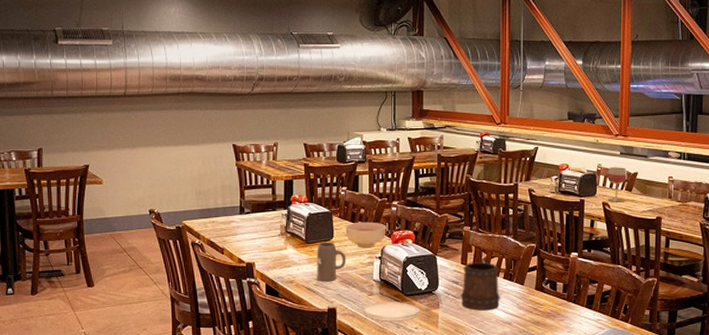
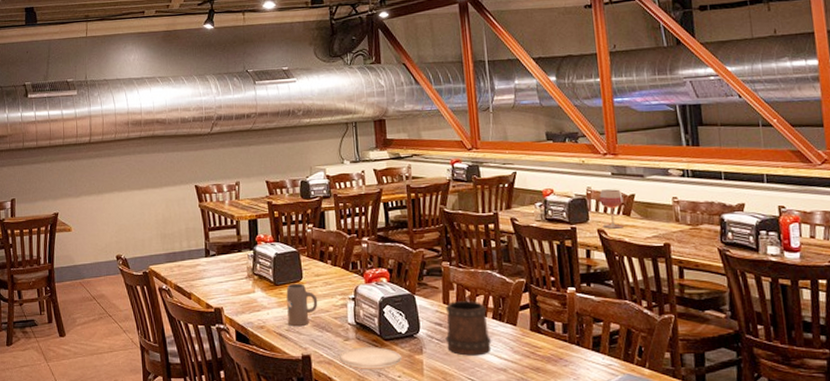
bowl: present [345,222,386,247] -> none [314,260,358,288]

